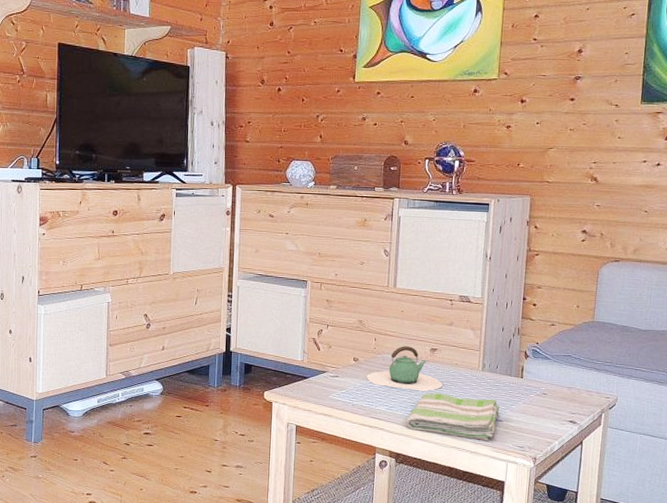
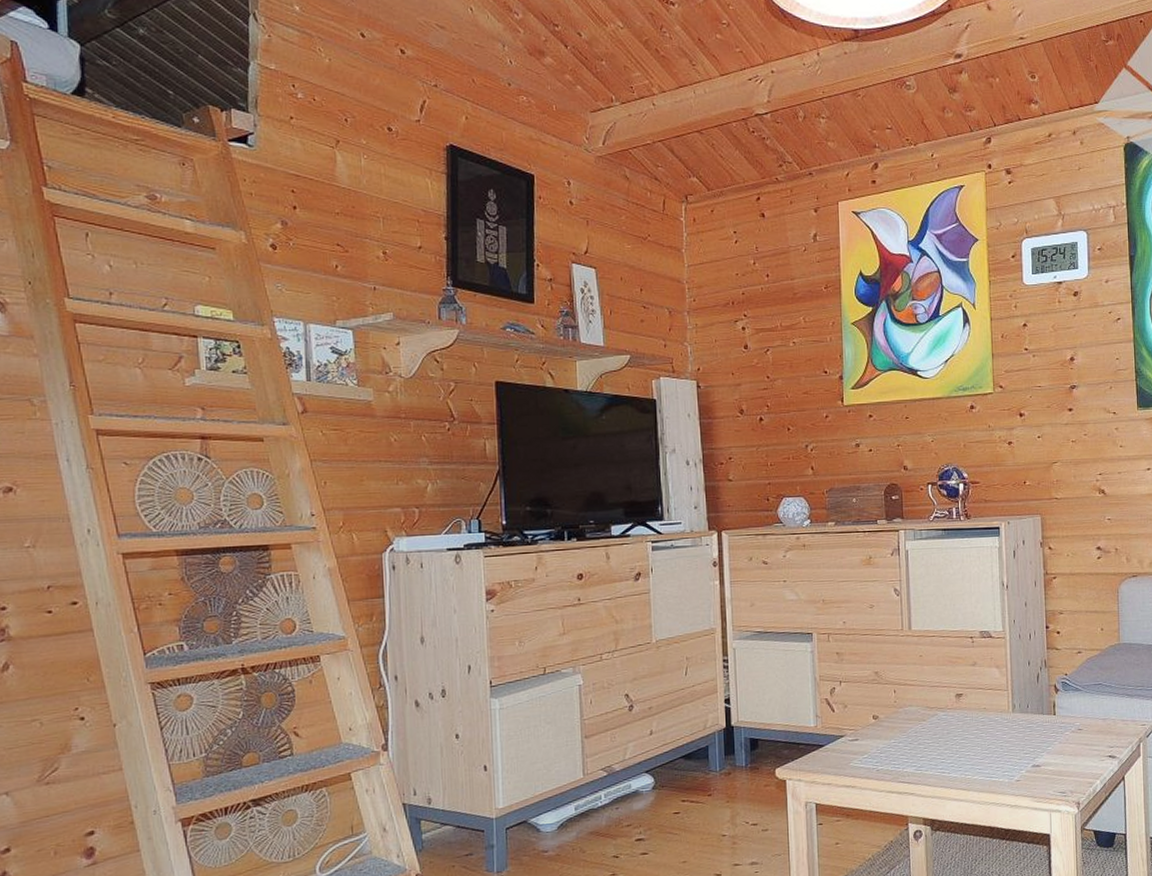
teapot: present [366,346,442,392] -> none [889,694,973,745]
dish towel: present [405,393,499,442] -> none [937,743,1035,792]

